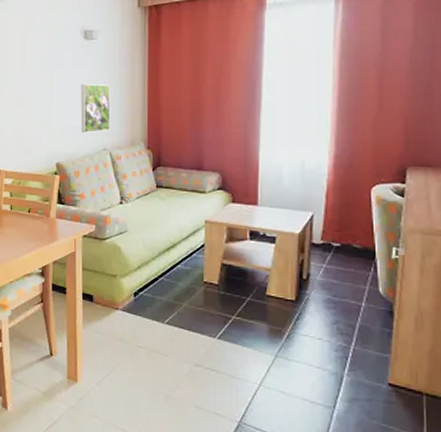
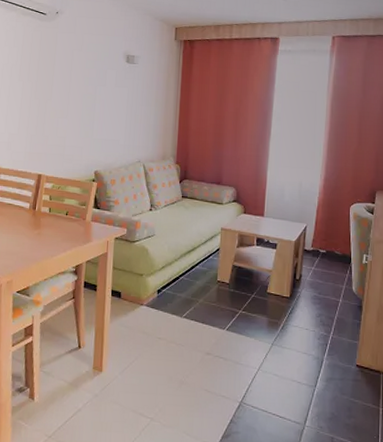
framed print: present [80,83,111,133] -> none [119,102,147,146]

